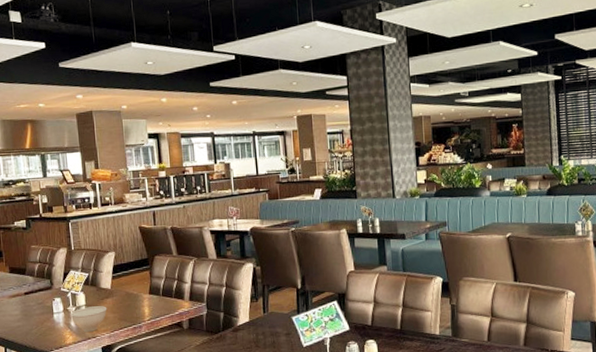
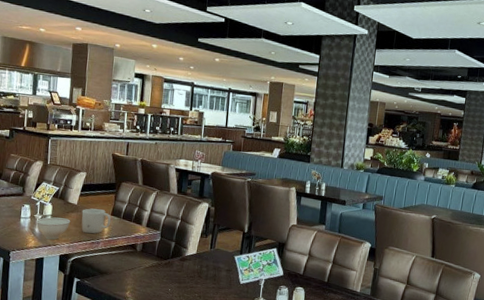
mug: none [117,290,151,319] -> present [81,208,112,234]

